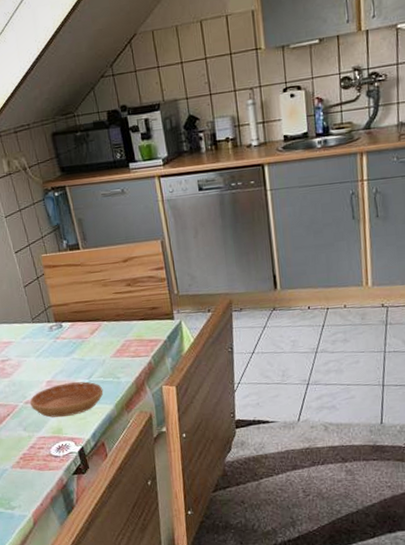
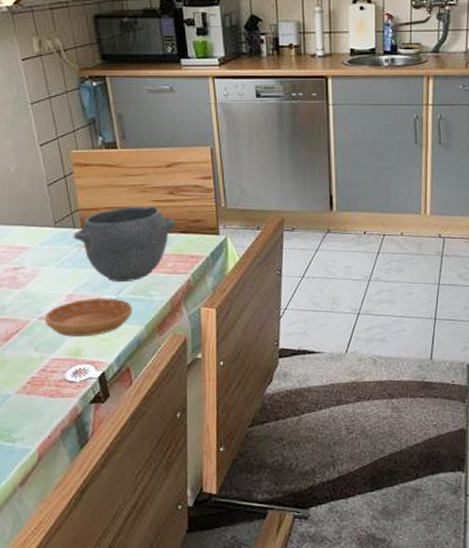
bowl: none [48,297,136,368] -> present [73,206,177,283]

